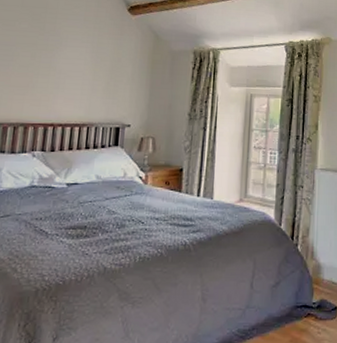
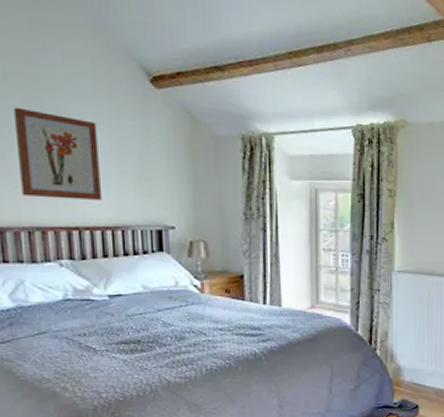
wall art: none [15,30,83,102] -> present [13,107,101,200]

